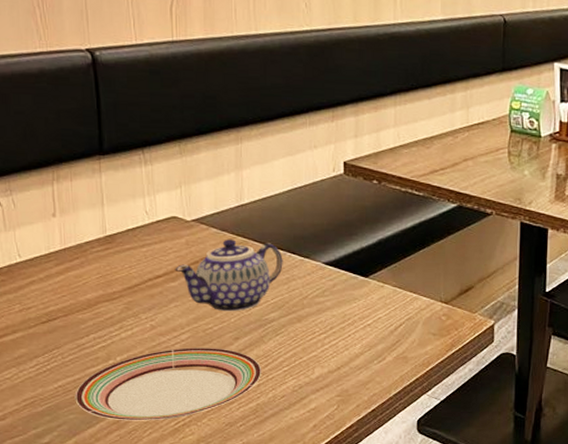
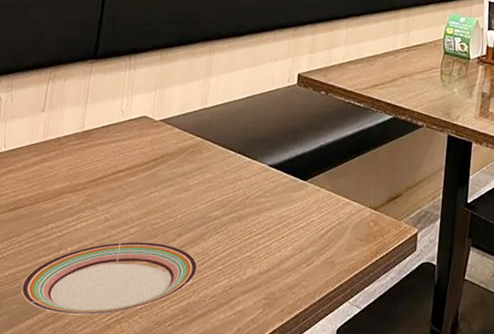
teapot: present [175,239,283,312] -> none [136,139,234,208]

